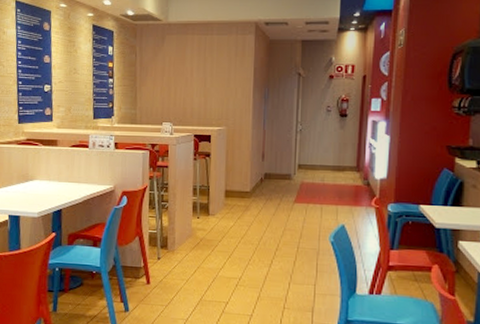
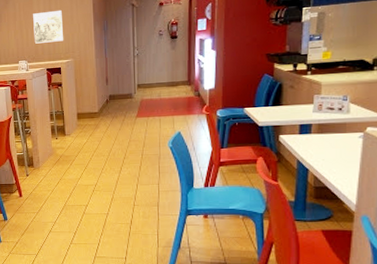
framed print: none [183,70,218,105] -> present [33,9,64,44]

